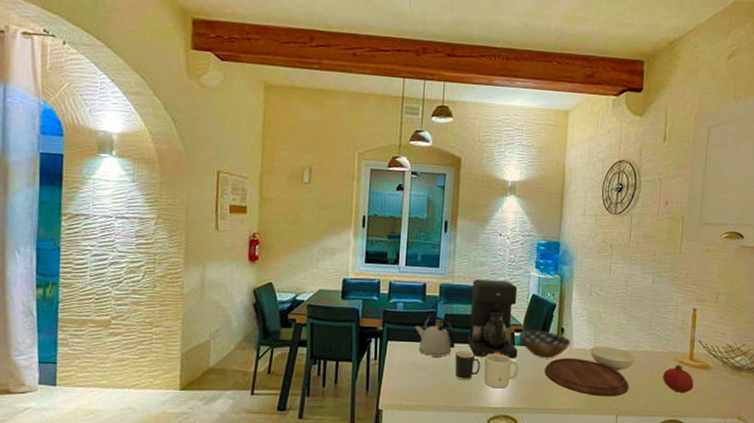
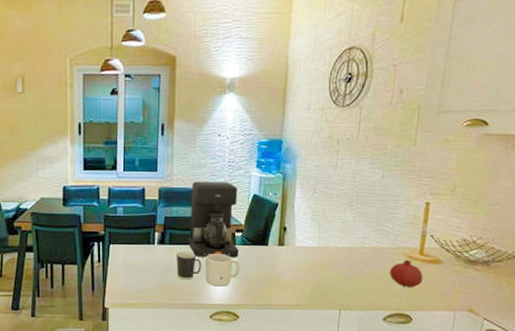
kettle: present [414,314,455,358] -> none [135,218,176,259]
bowl: present [518,330,571,358] -> none [239,230,293,256]
cutting board: present [545,357,629,397] -> none [266,255,354,293]
bowl: present [590,346,636,371] -> none [313,243,362,267]

